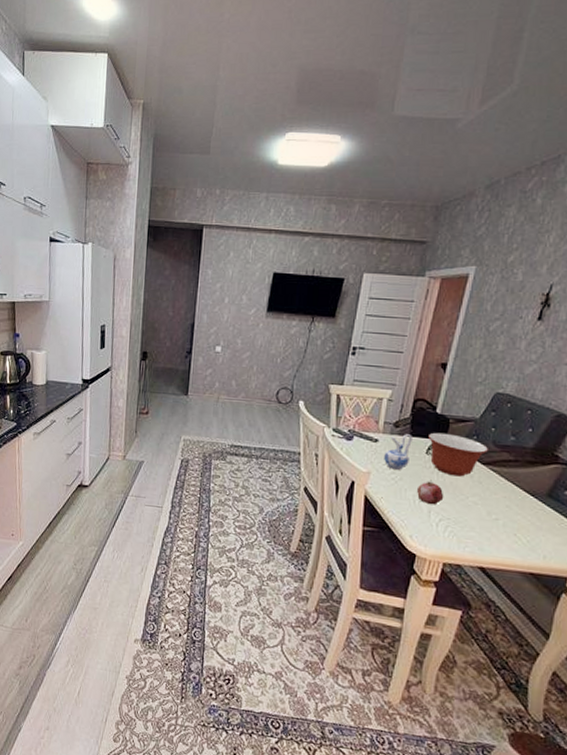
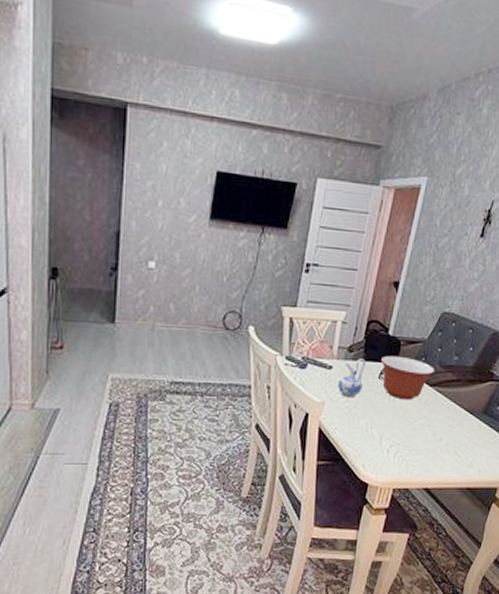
fruit: present [417,480,444,505] -> none [370,405,395,431]

